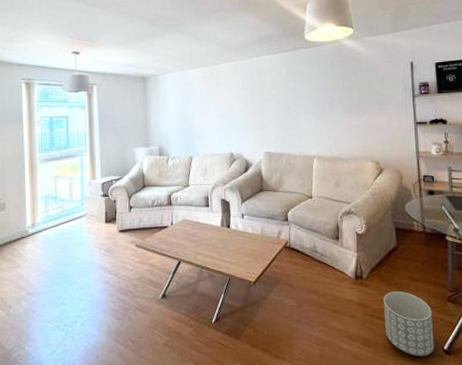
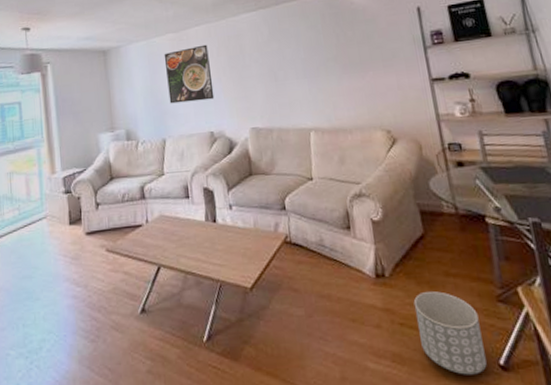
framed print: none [196,79,236,127] -> present [164,44,214,104]

